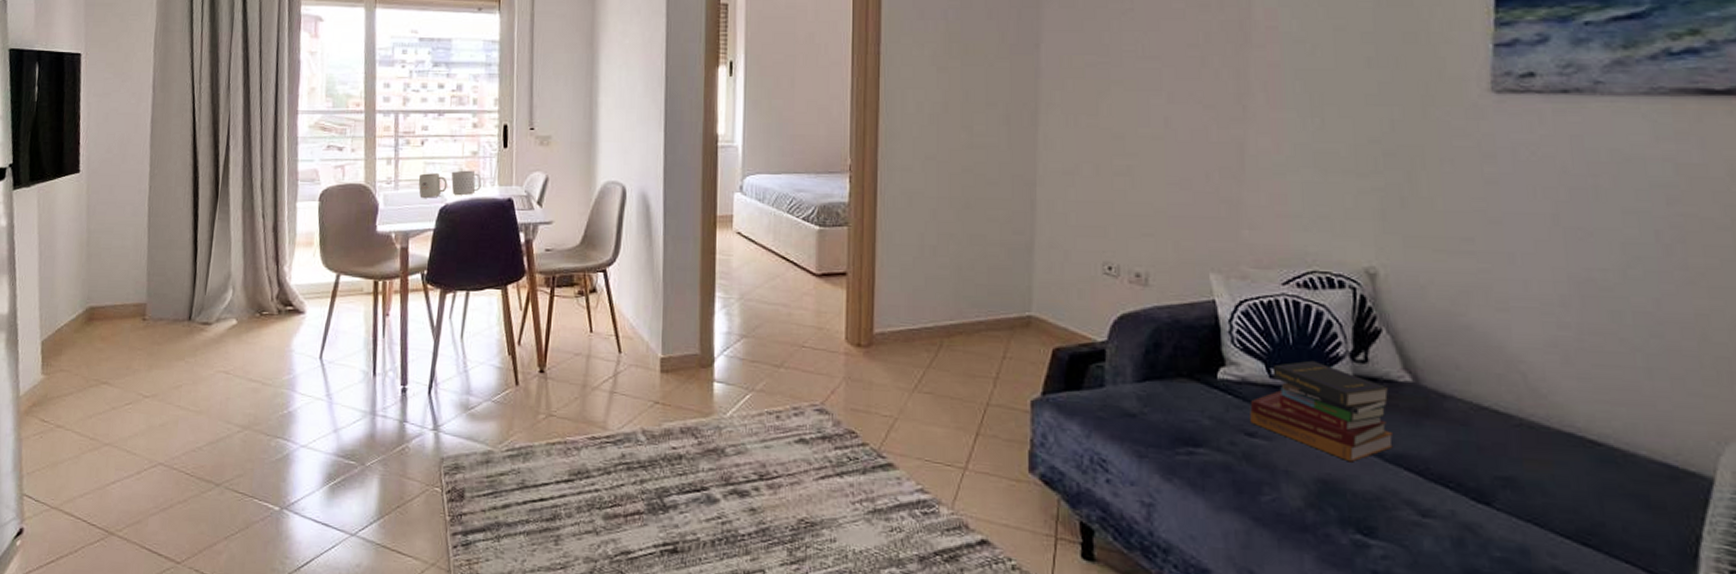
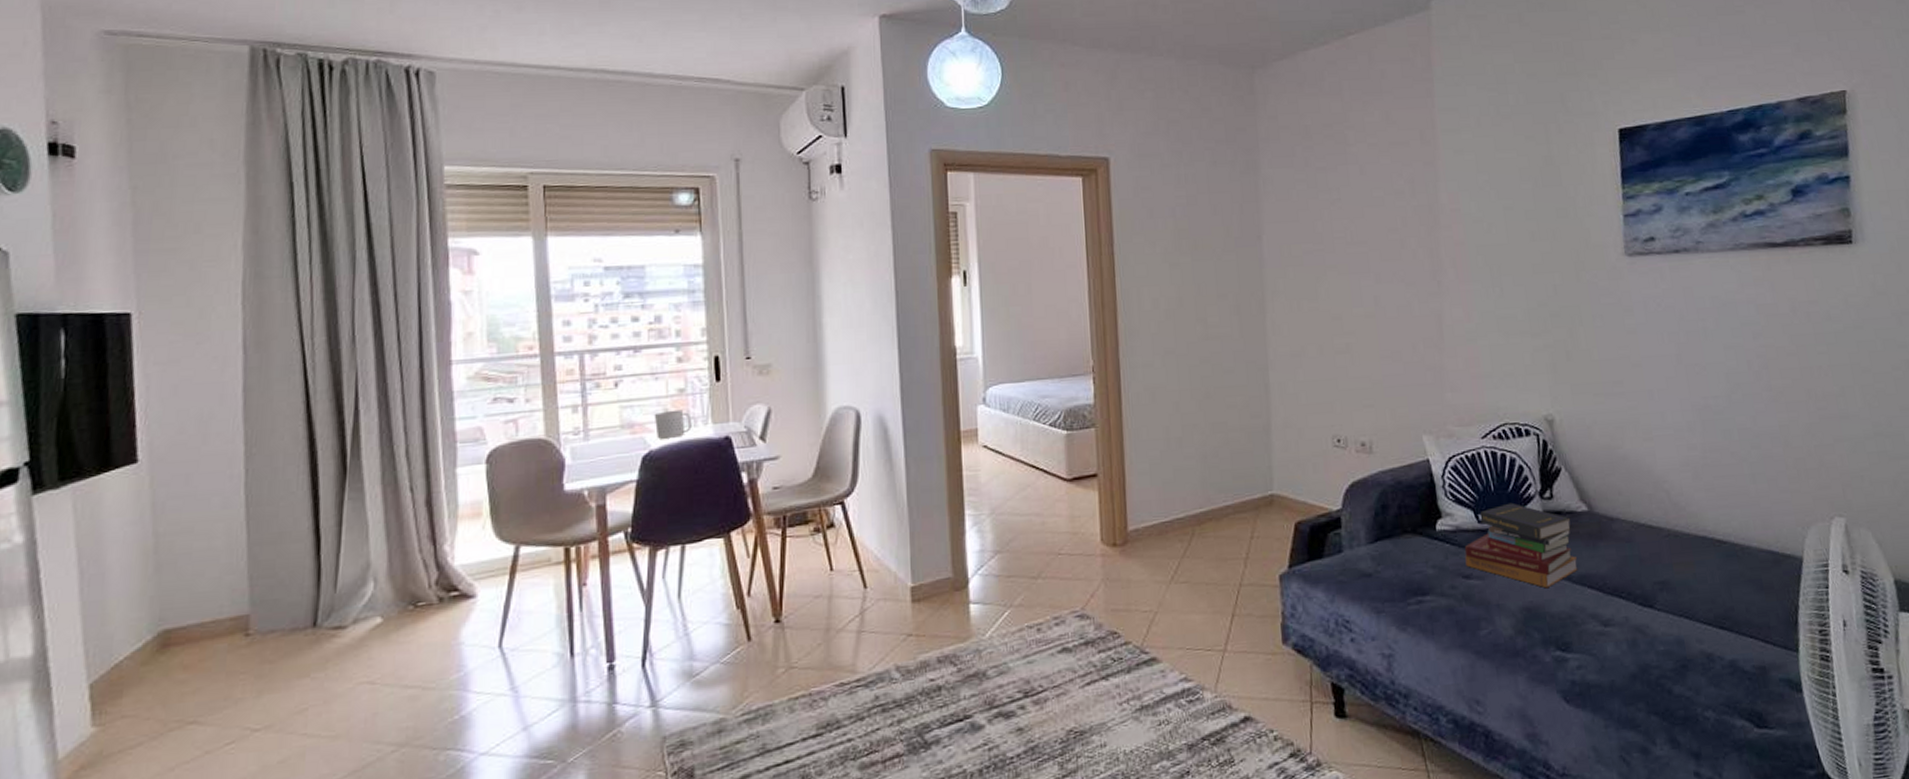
mug: present [419,173,448,198] -> none [615,417,650,447]

